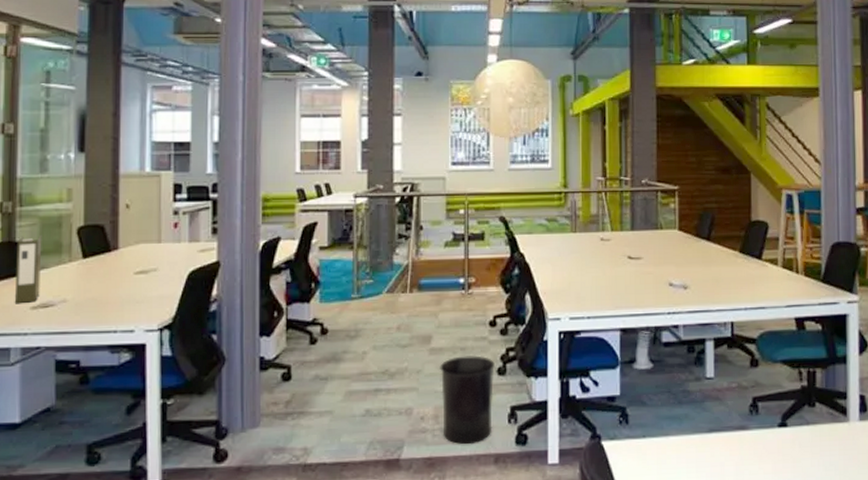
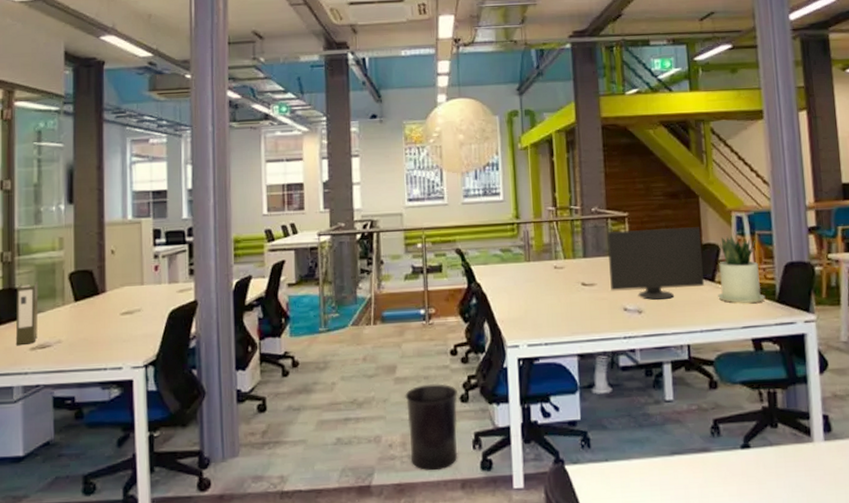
computer monitor: none [656,203,752,277] -> present [607,227,705,301]
planter: none [764,214,811,283] -> present [718,236,766,304]

